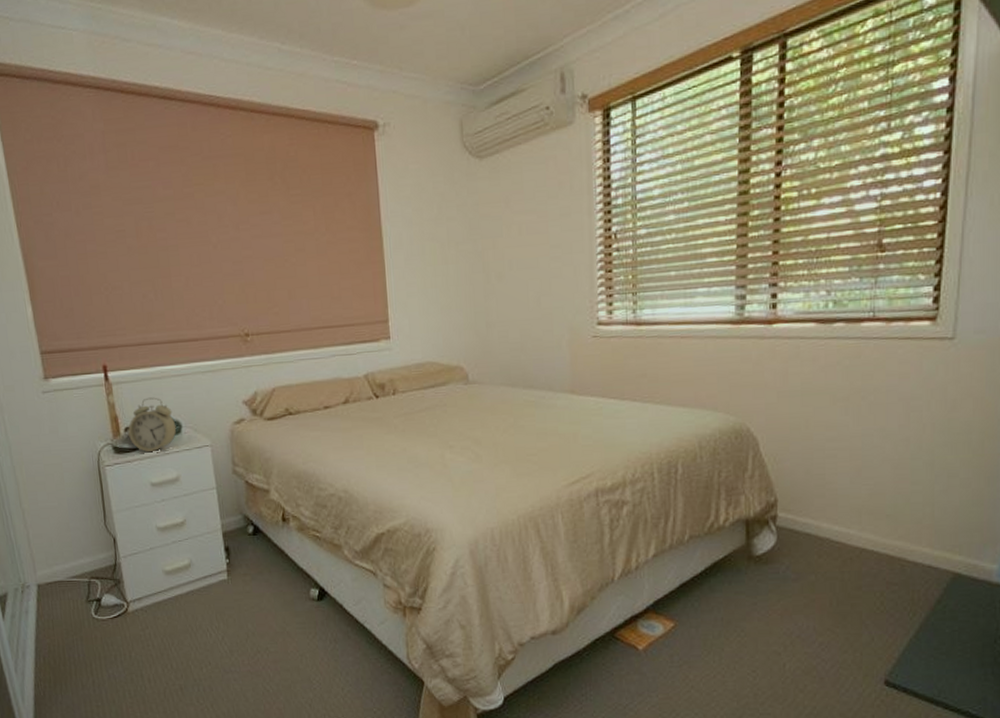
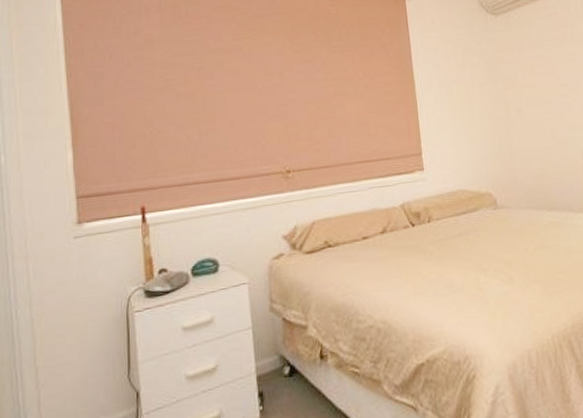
alarm clock: present [128,397,177,452] -> none [162,236,214,295]

